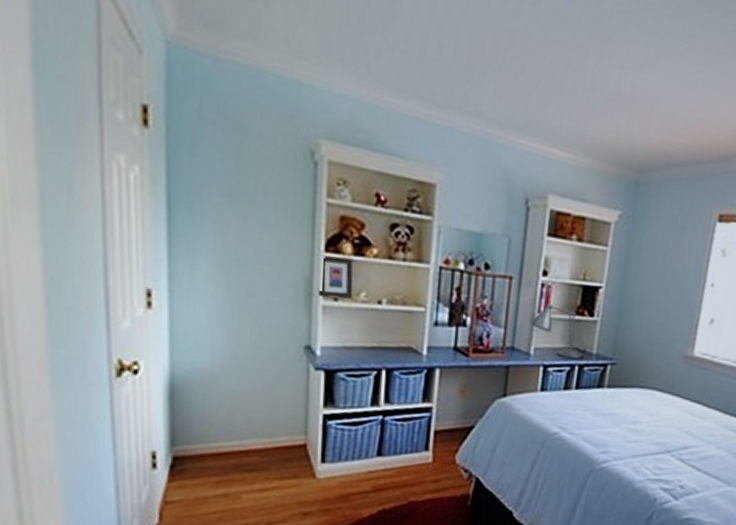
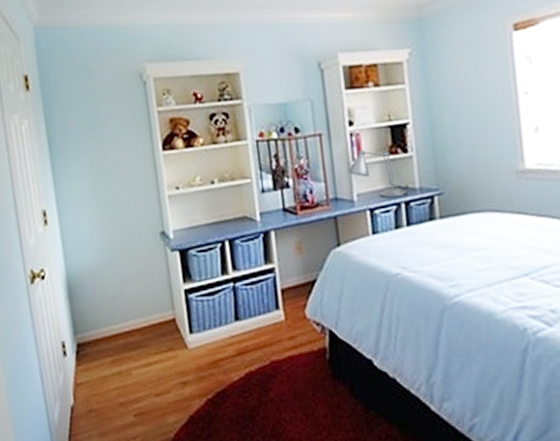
picture frame: present [317,255,353,299] -> none [162,151,190,189]

